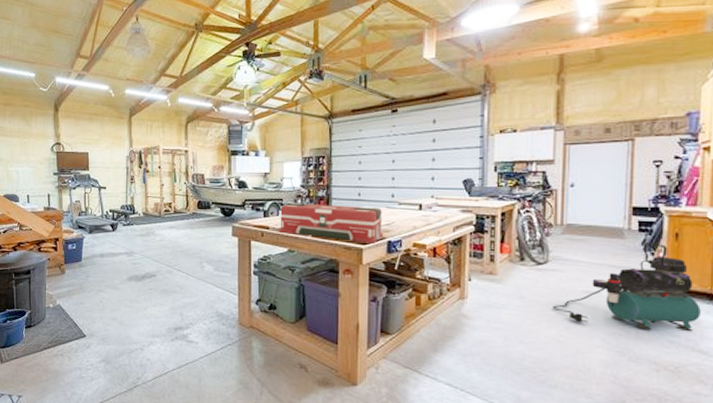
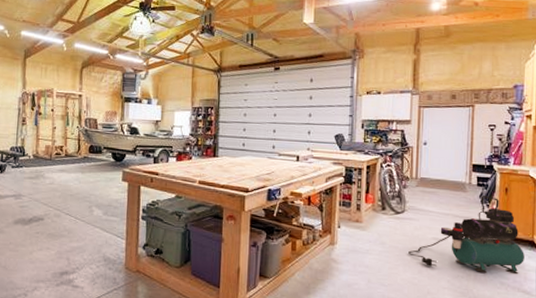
toolbox: present [278,203,383,244] -> none [167,150,264,191]

